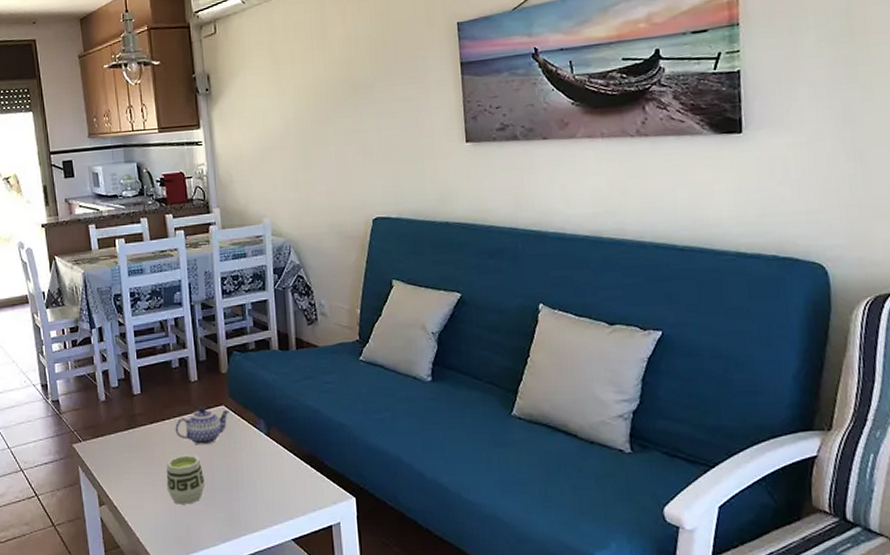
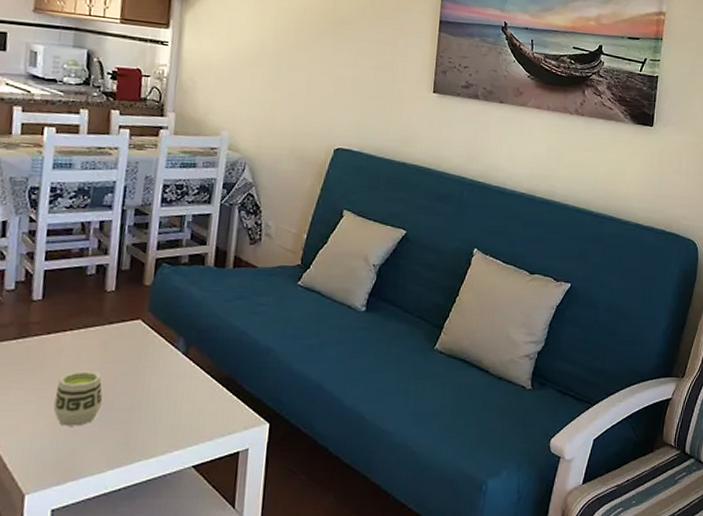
teapot: present [175,407,231,445] -> none [76,320,148,361]

